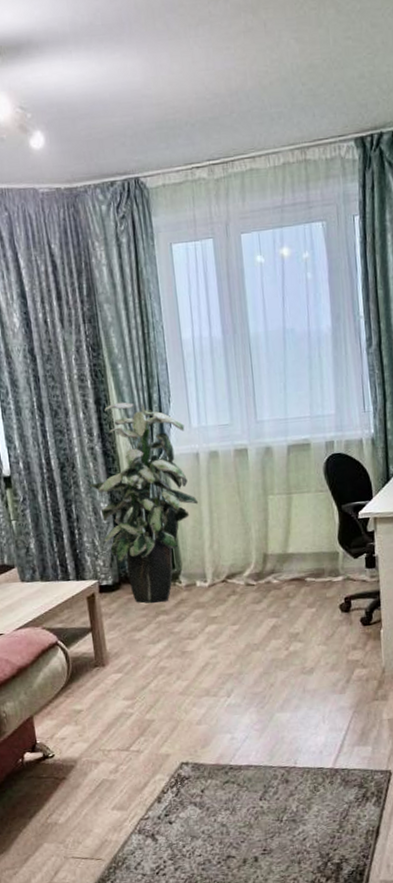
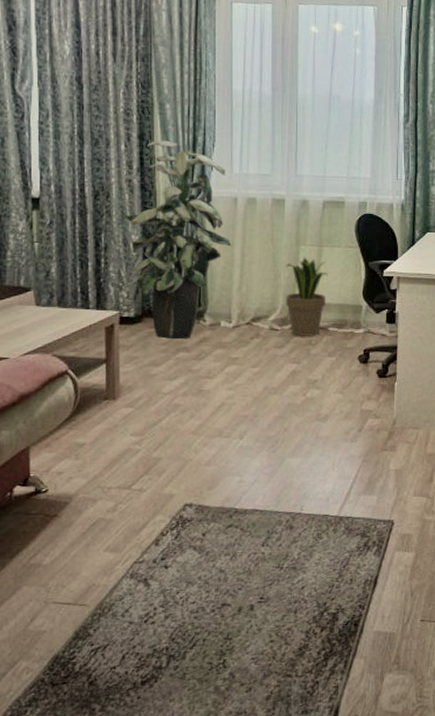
potted plant: none [254,507,300,590] -> present [285,257,328,336]

